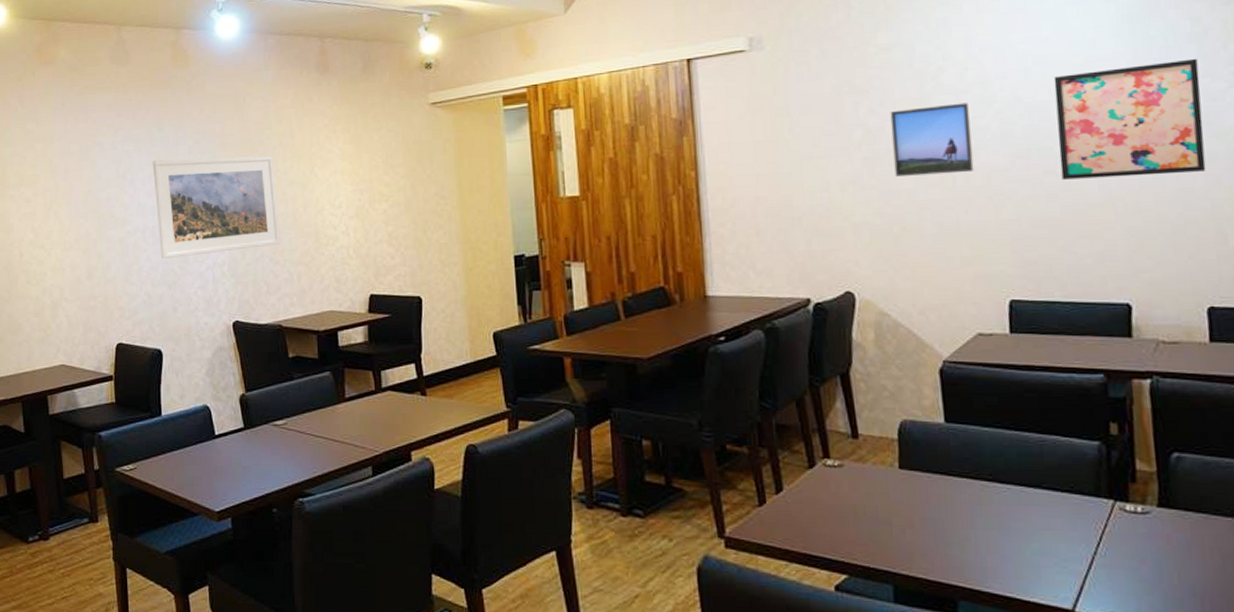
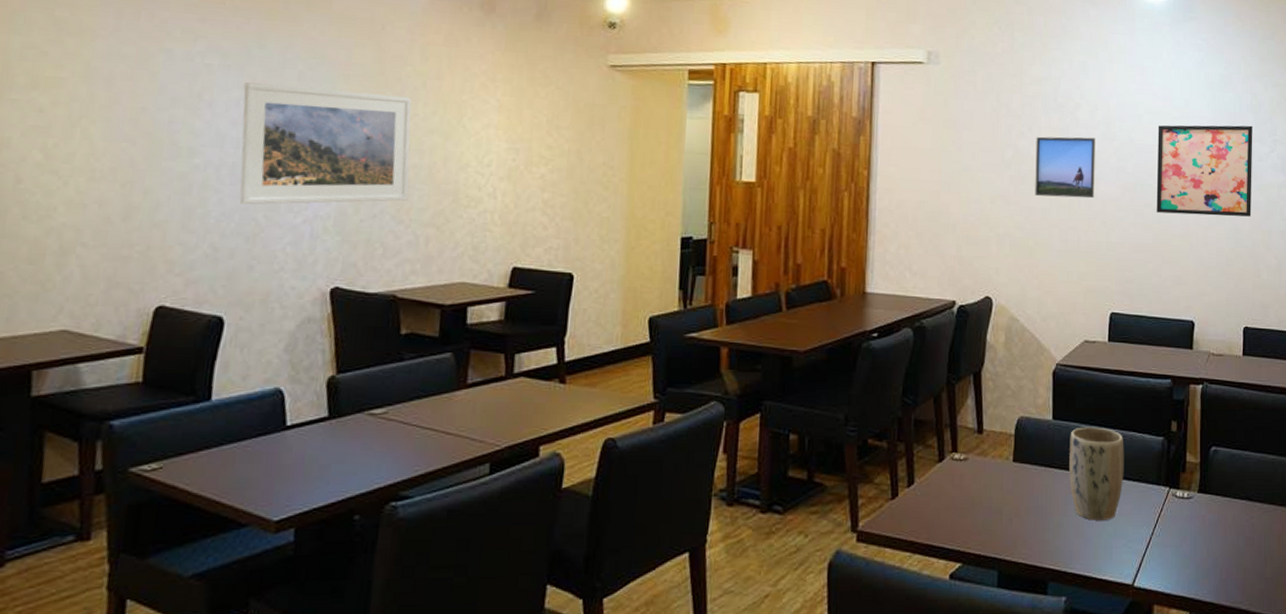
plant pot: none [969,430,1048,536] -> present [1069,427,1124,521]

